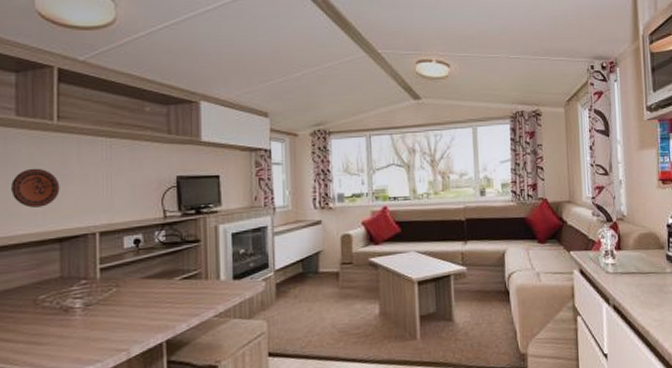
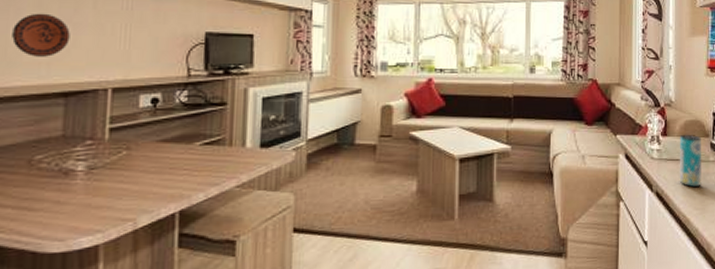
beverage can: none [634,246,659,300] -> present [679,134,702,188]

